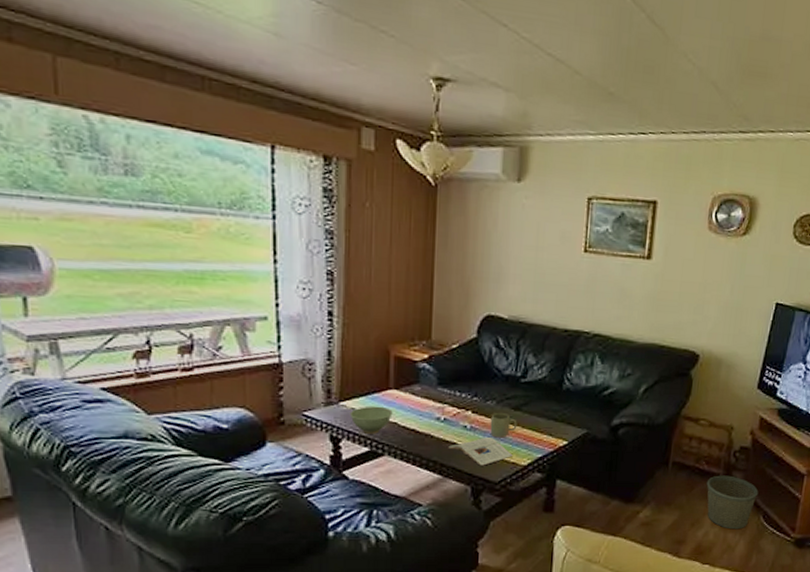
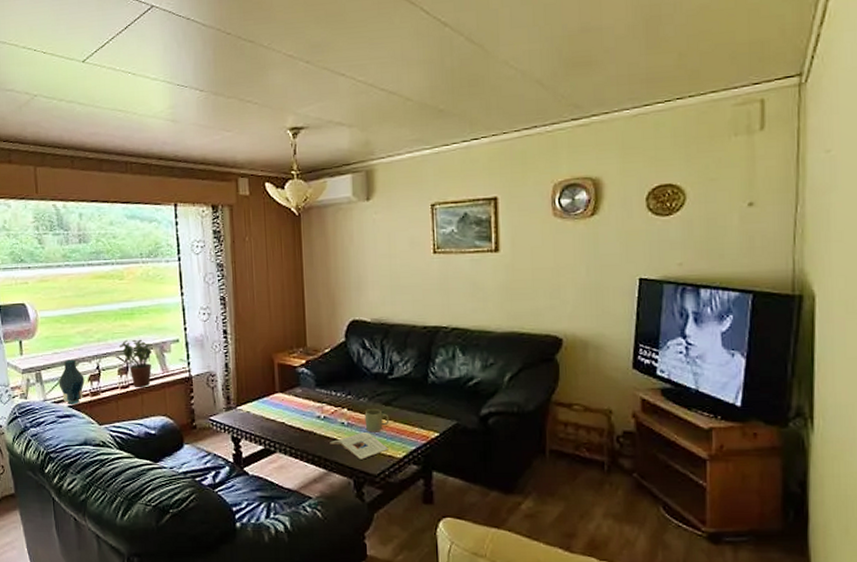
vase: none [86,328,127,387] -> present [58,359,85,404]
potted plant: none [180,310,228,371] -> present [119,339,152,387]
bowl: present [349,406,393,434] -> none [246,408,280,434]
basket: present [706,475,759,530] -> none [590,463,653,522]

